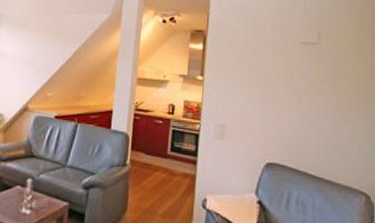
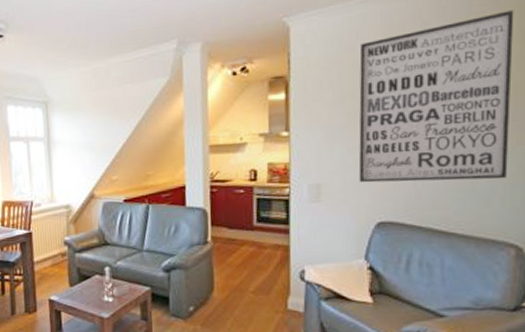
wall art: none [254,12,366,139] -> present [358,10,514,183]

